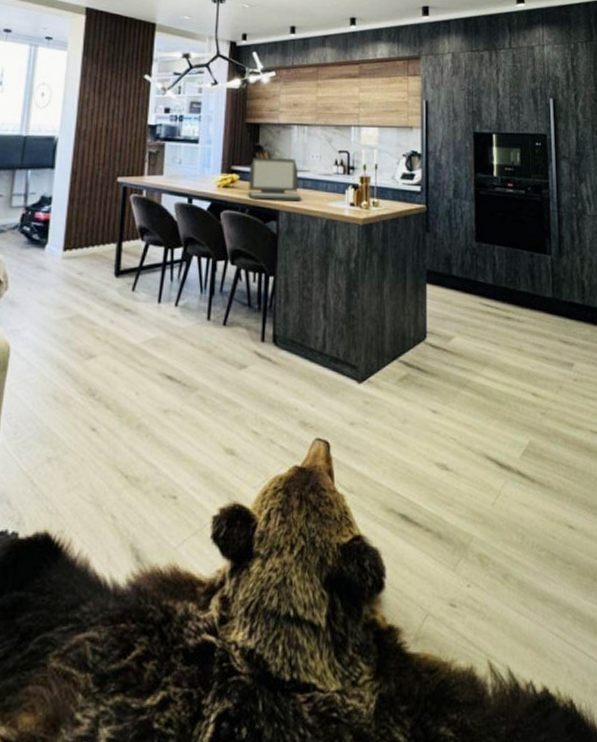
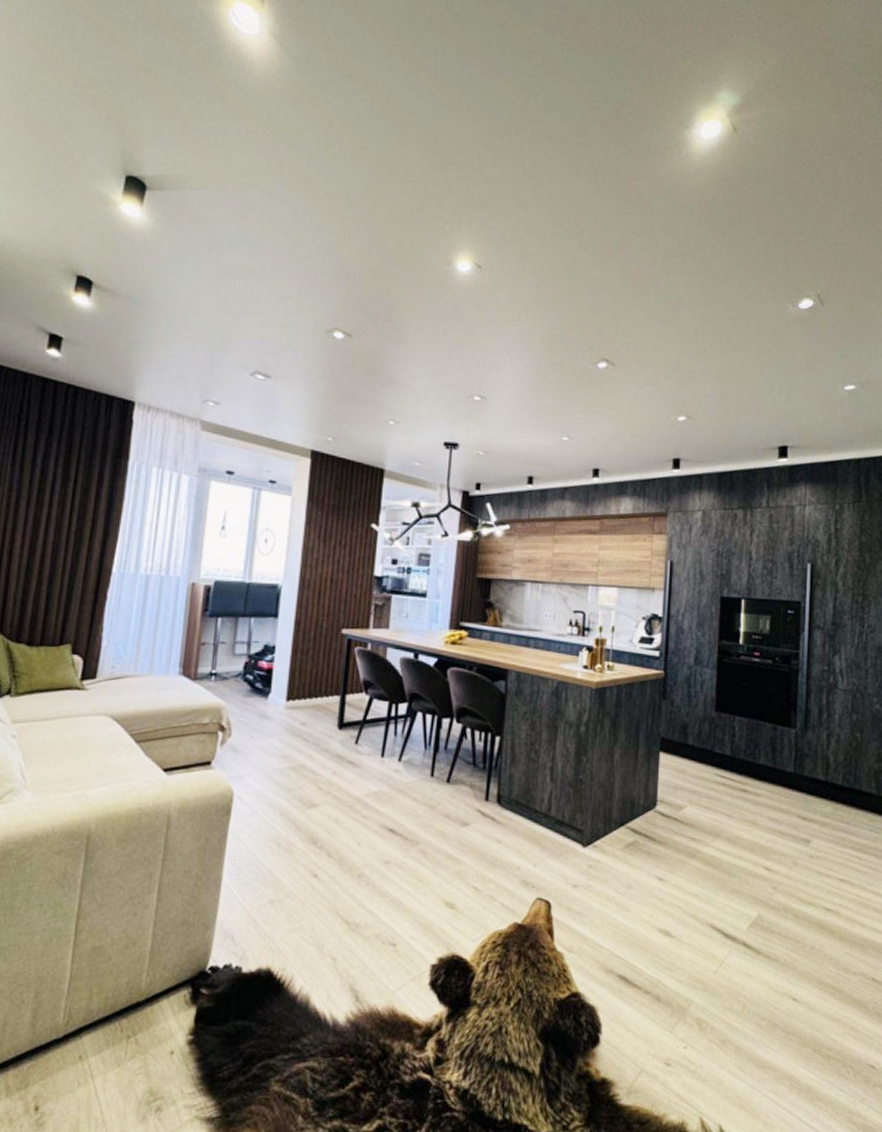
laptop: present [248,157,301,201] -> none [476,614,532,661]

